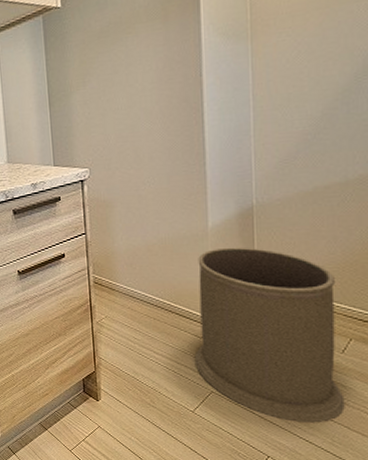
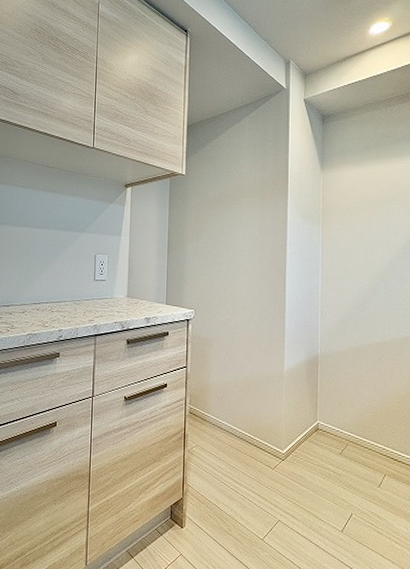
trash can: present [194,247,345,423] -> none [266,389,380,551]

